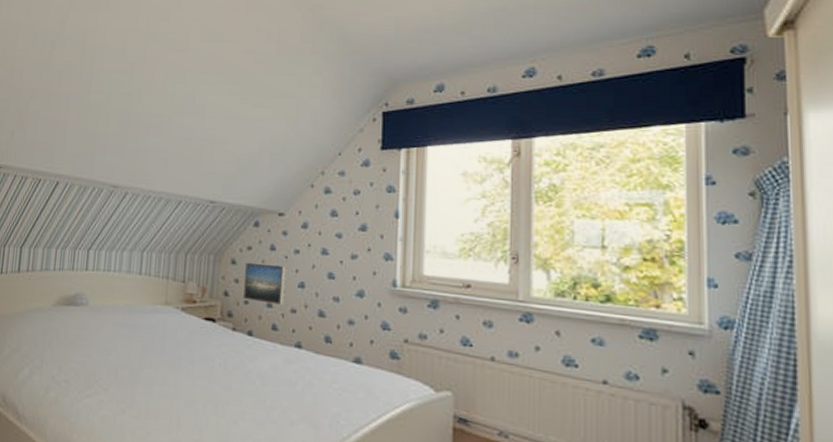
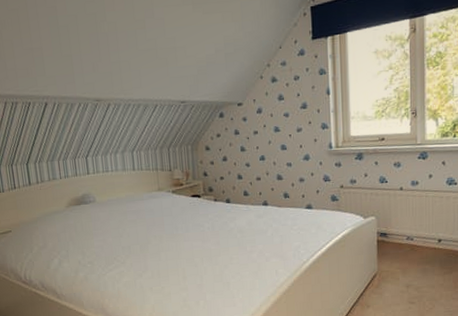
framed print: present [242,262,286,305] -> none [216,145,250,177]

